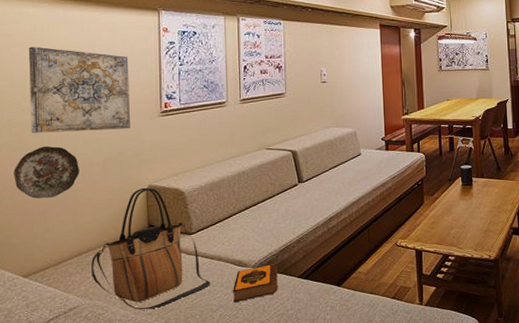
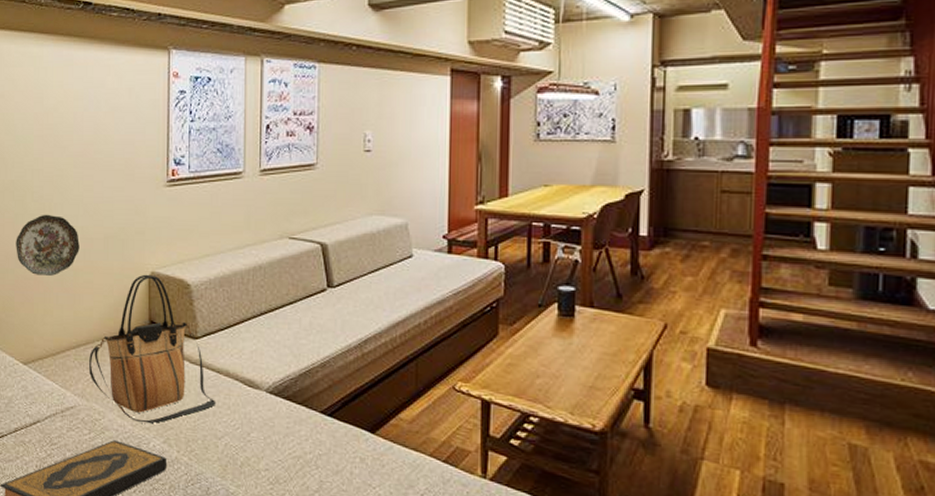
wall art: present [28,46,130,133] -> none [31,94,134,200]
hardback book: present [233,264,278,303] -> none [241,390,296,433]

